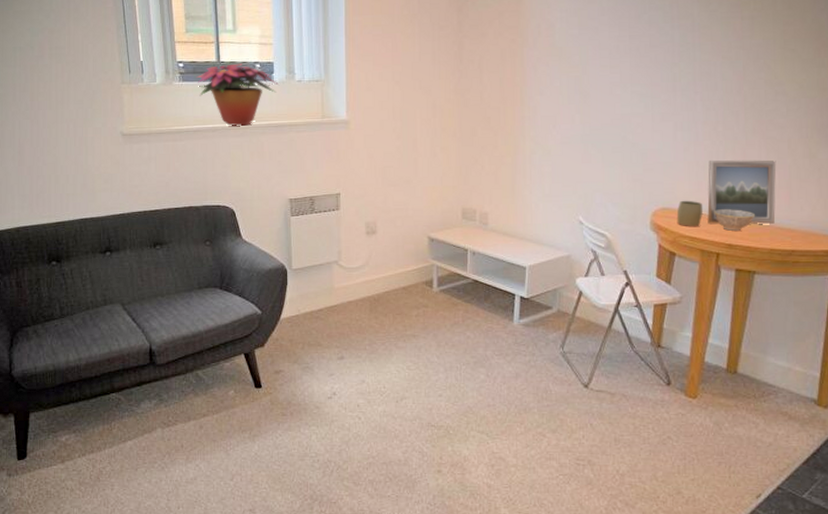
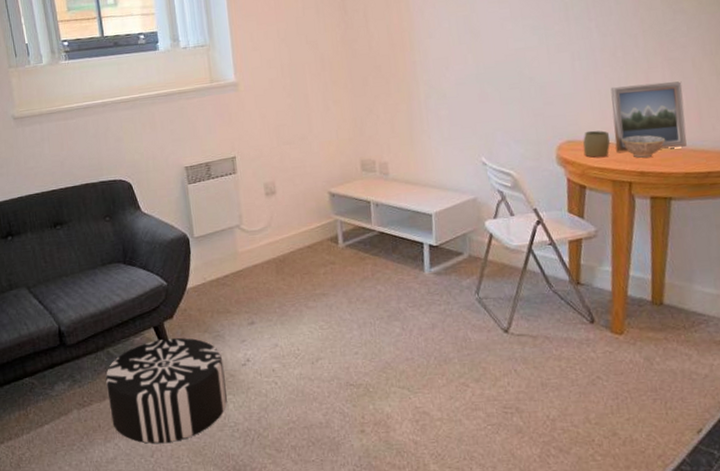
pouf: none [192,366,310,467] -> present [105,337,227,444]
flower arrangement: present [196,63,279,127] -> none [81,36,164,100]

